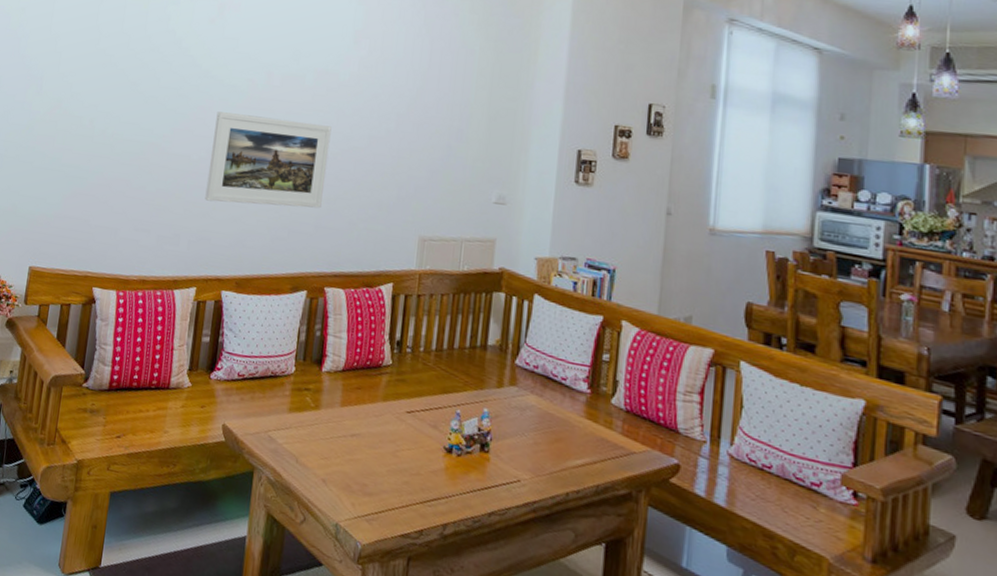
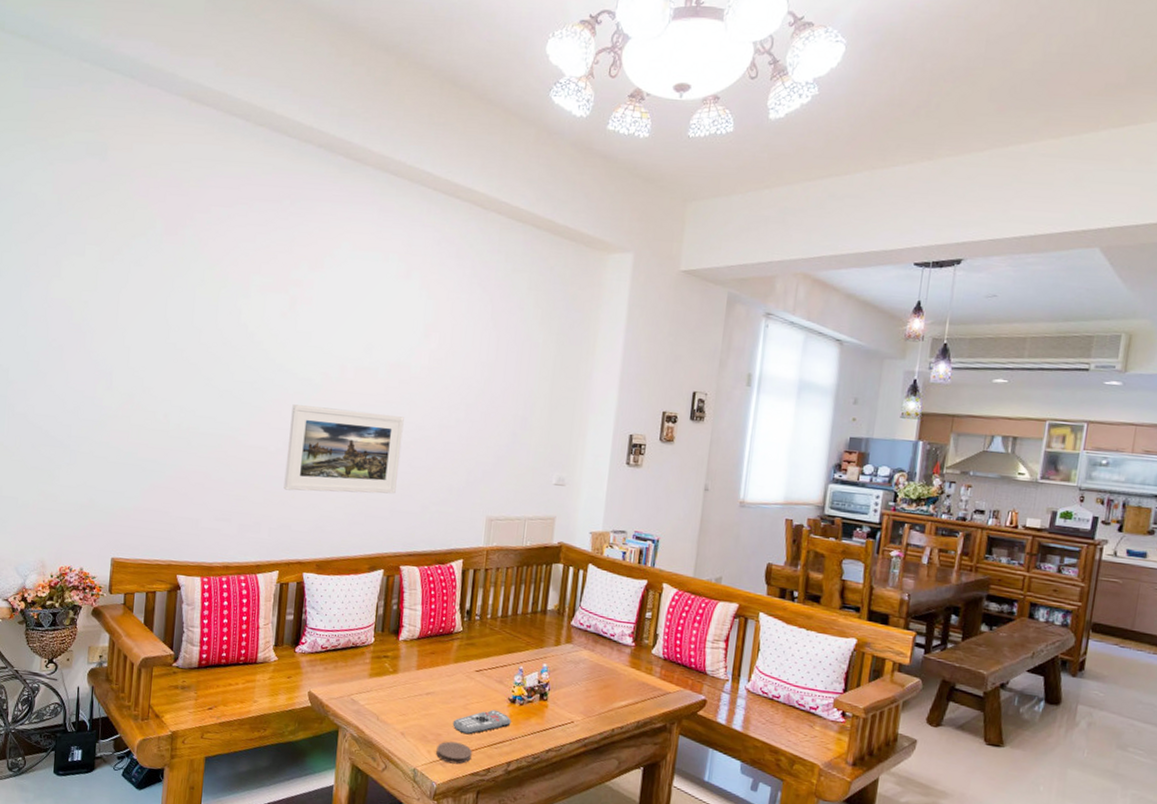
coaster: none [361,493,402,523] -> present [436,741,472,765]
remote control: none [380,458,447,488] -> present [452,709,511,735]

